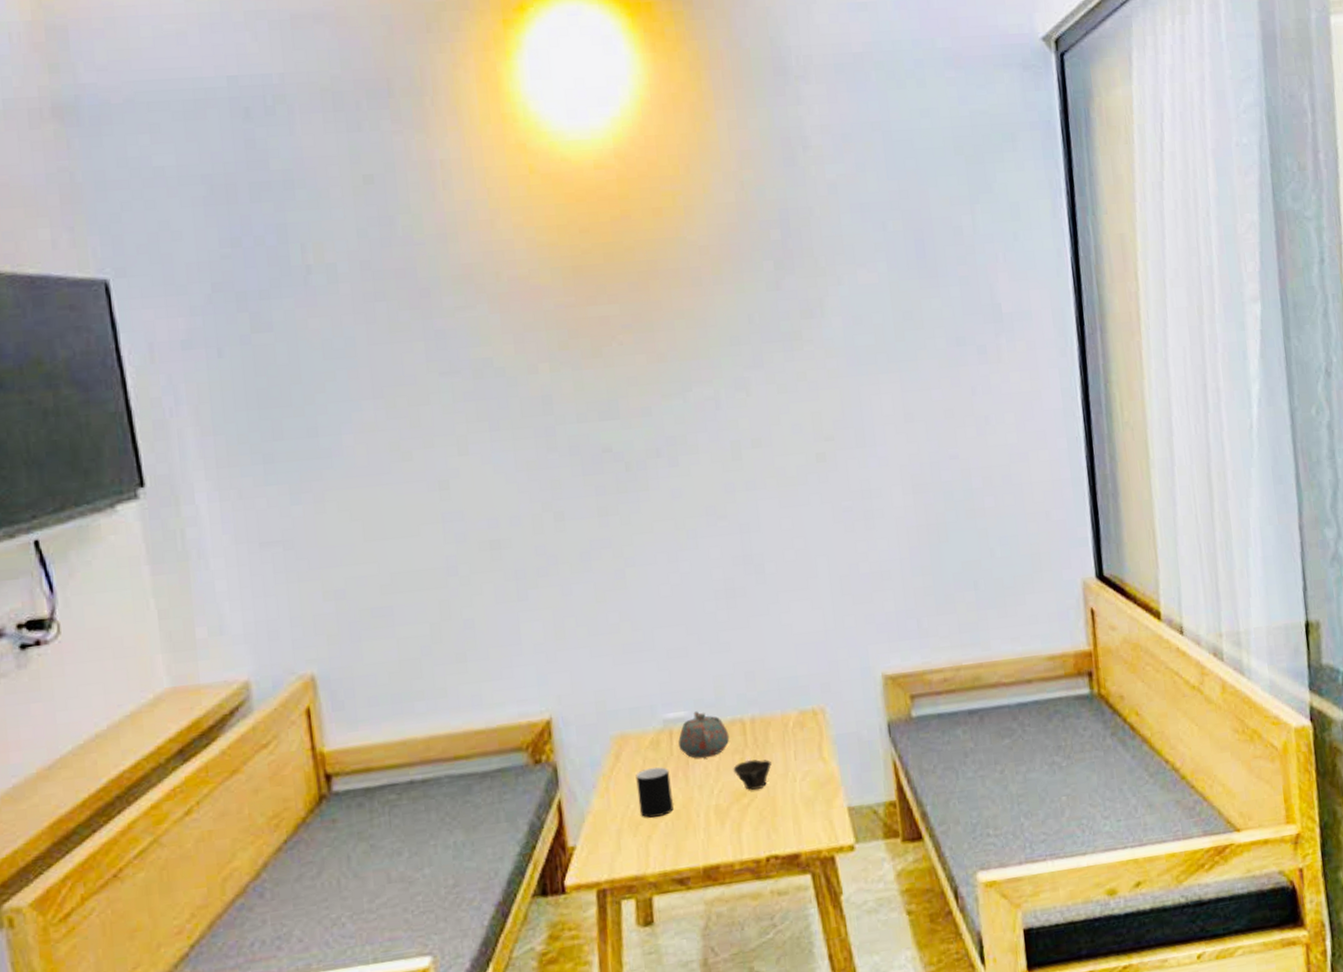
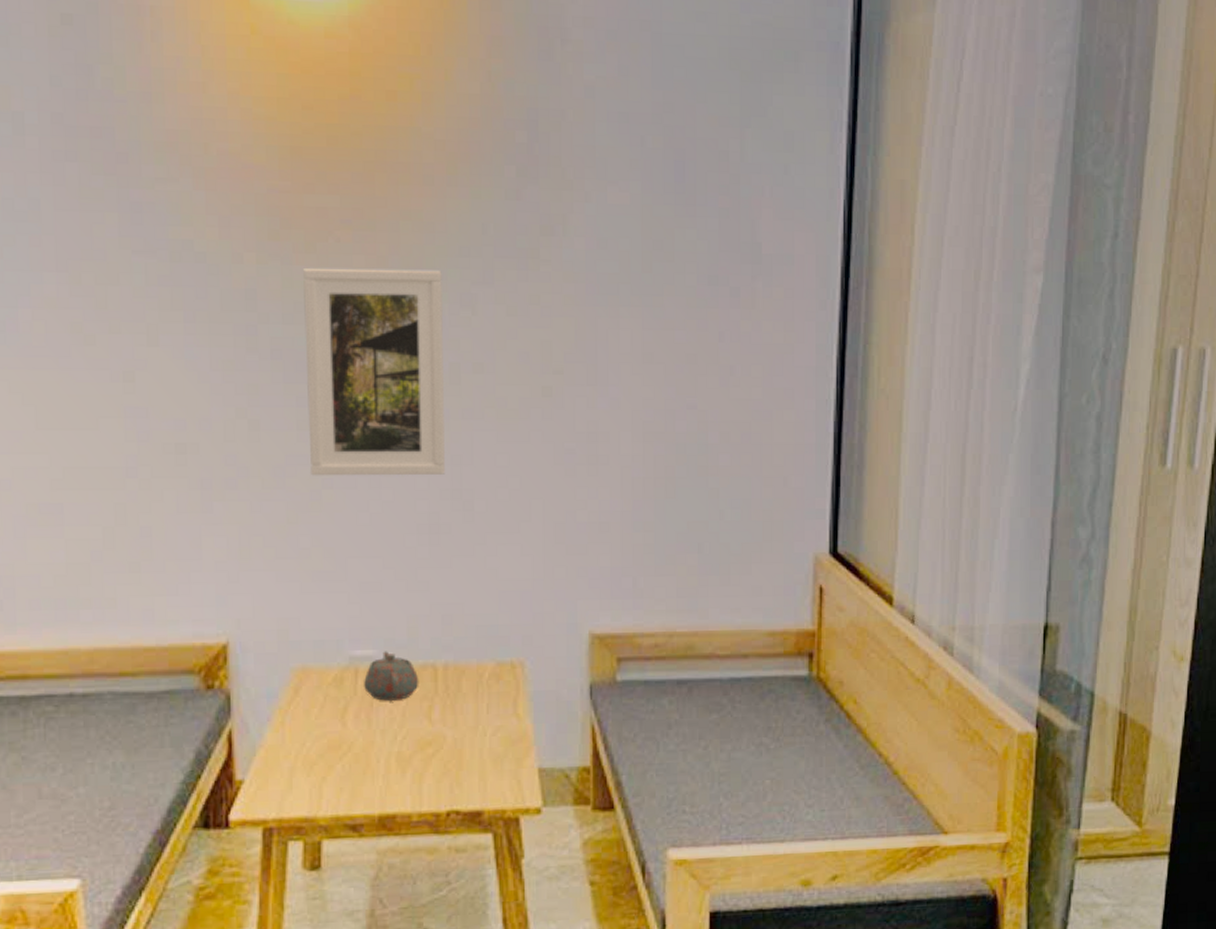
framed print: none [592,360,735,557] -> present [303,267,445,476]
cup: present [636,767,674,818] -> none [315,706,352,758]
cup: present [733,759,772,790] -> none [420,707,462,740]

